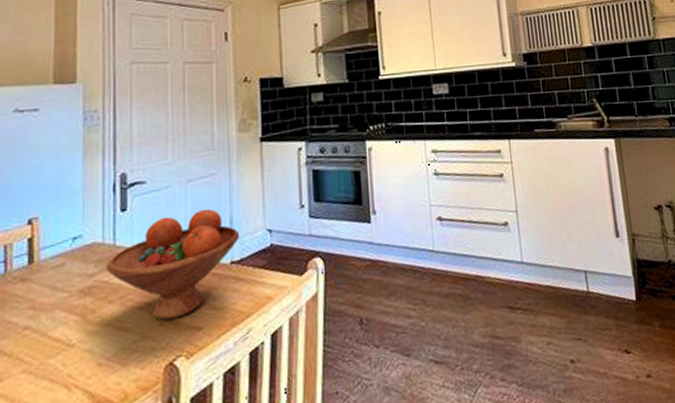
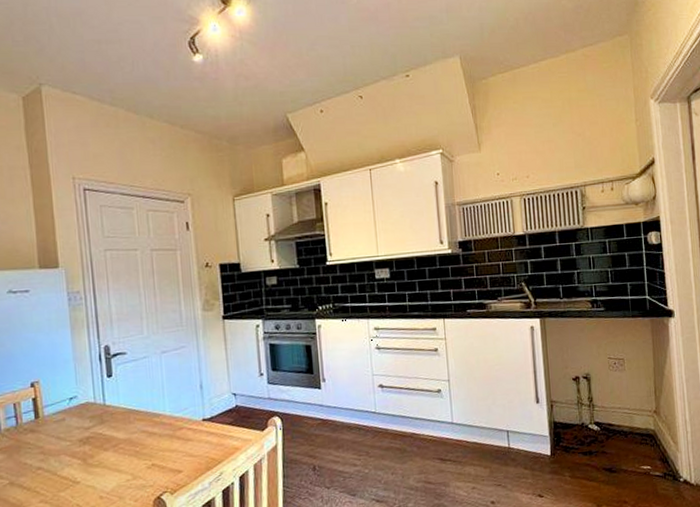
fruit bowl: present [107,208,240,321] -> none [100,375,210,465]

